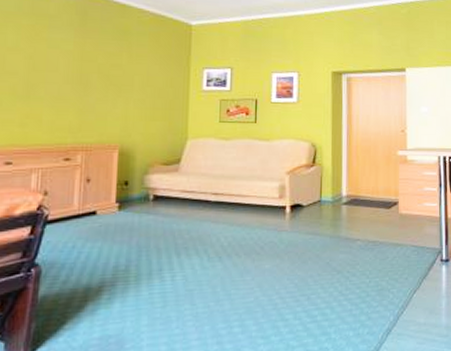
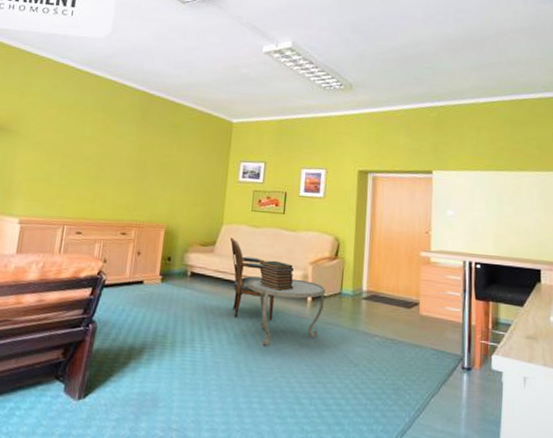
armchair: none [196,153,251,240] -> present [230,237,275,321]
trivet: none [220,191,305,267] -> present [248,278,326,347]
book stack: none [233,173,270,206] -> present [260,260,294,292]

